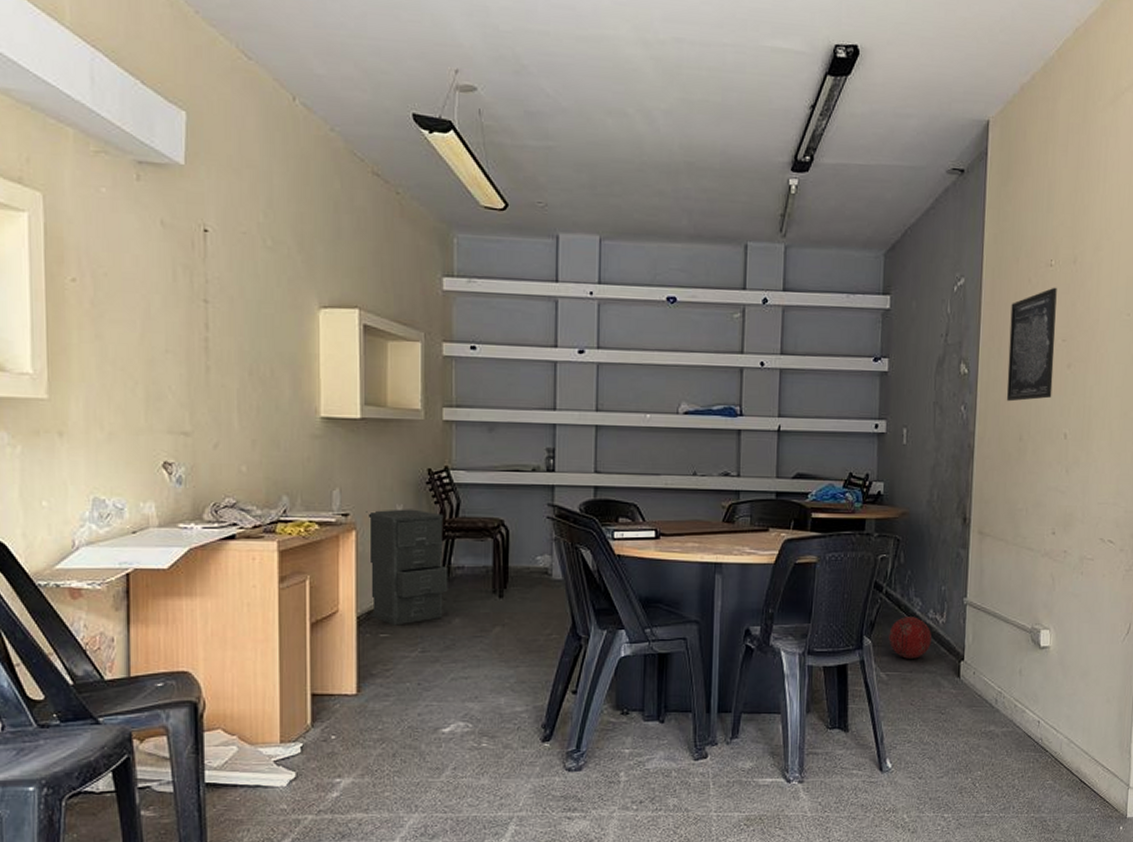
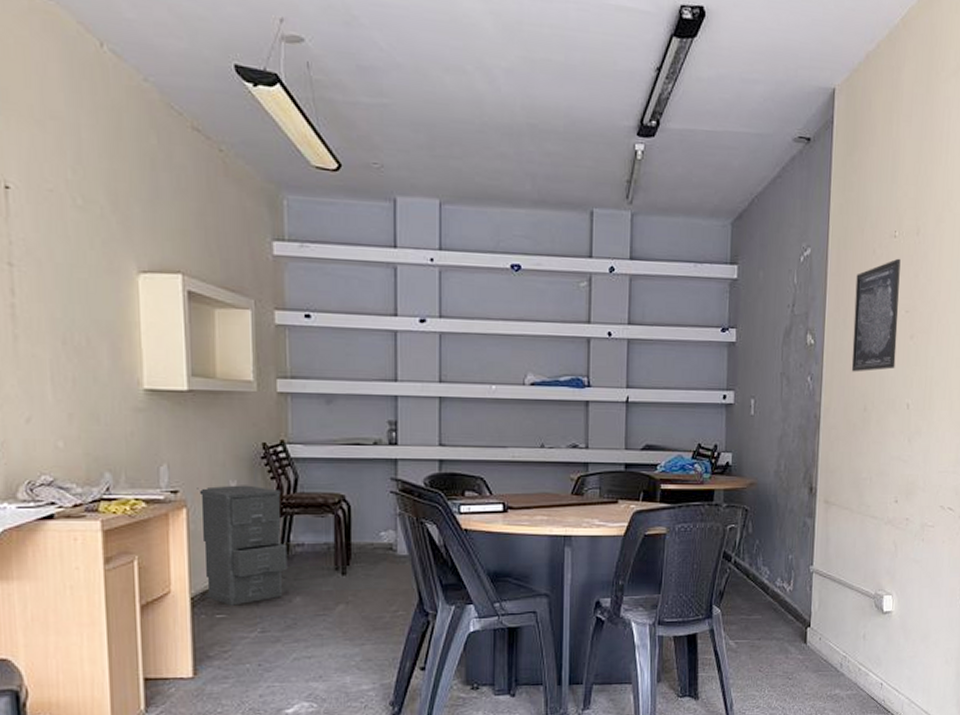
ball: present [888,617,931,659] -> none [737,585,779,627]

